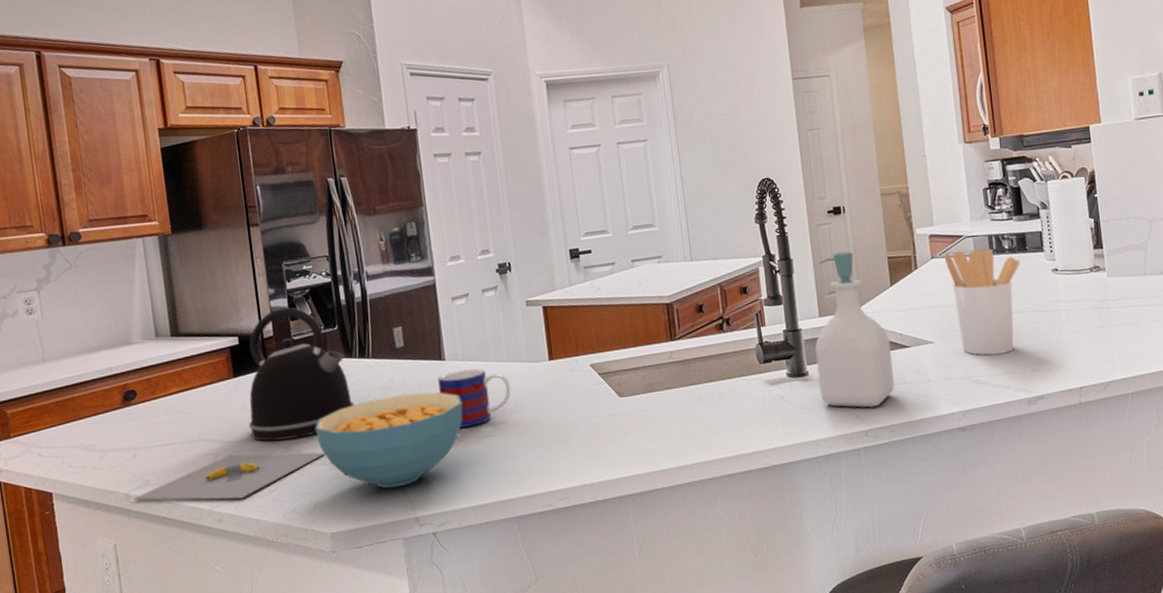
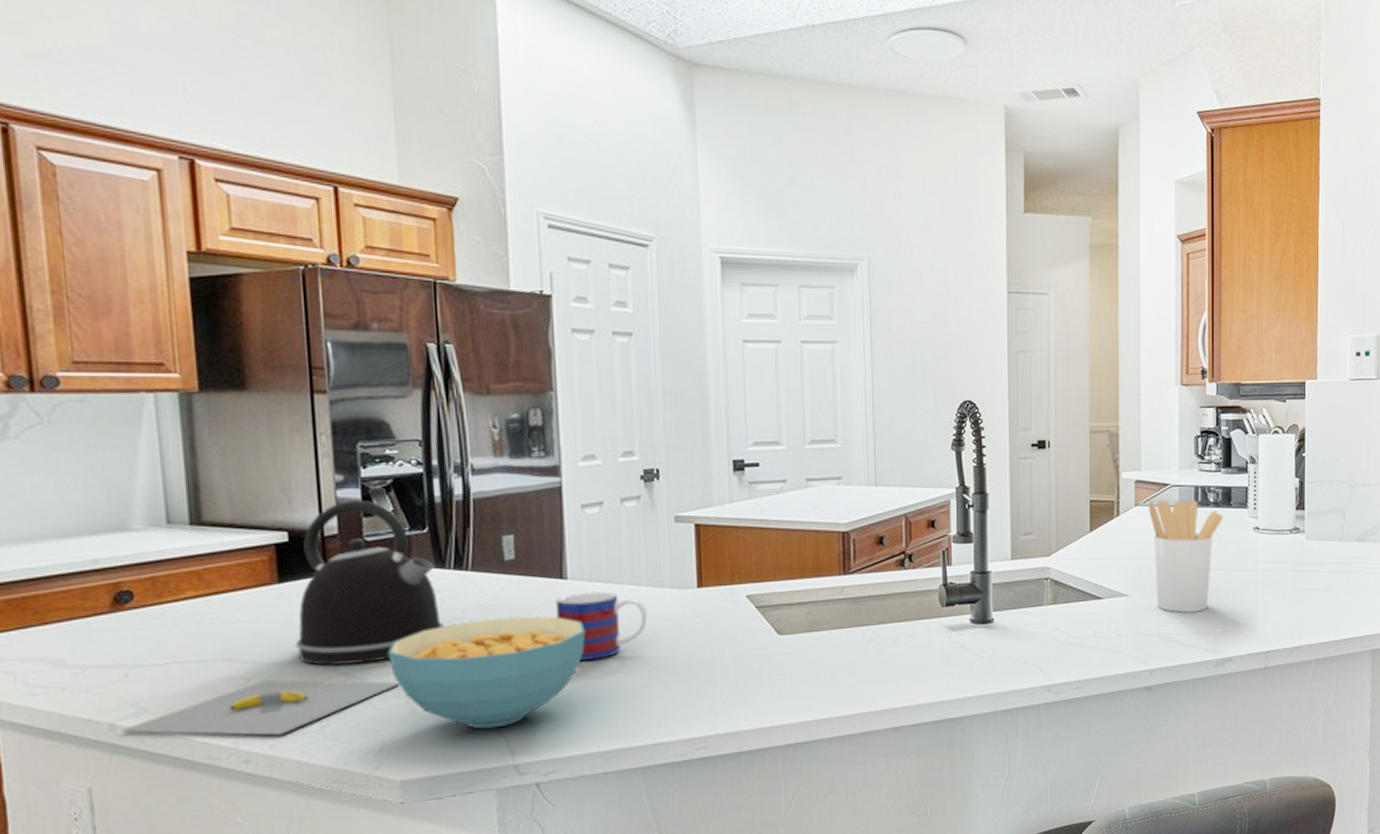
soap bottle: present [815,251,895,408] -> none [1003,490,1083,661]

